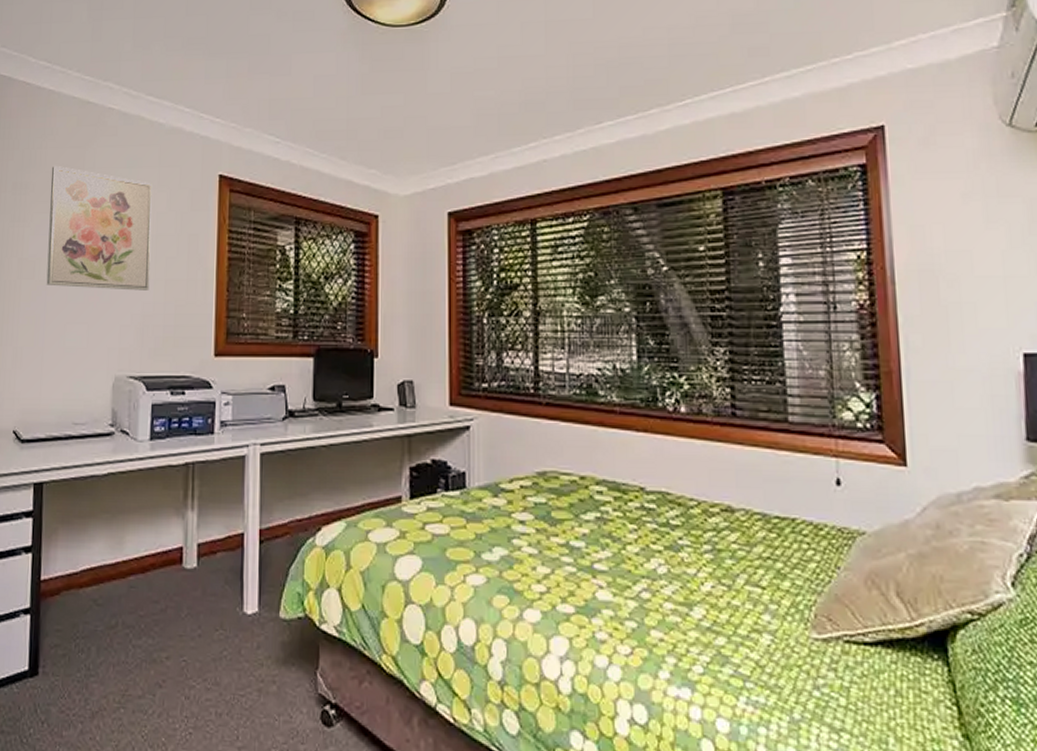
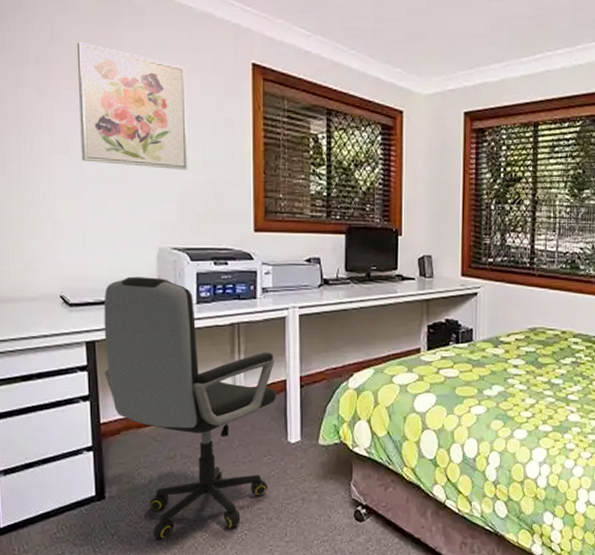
office chair: none [49,409,233,732] -> present [103,276,277,539]

